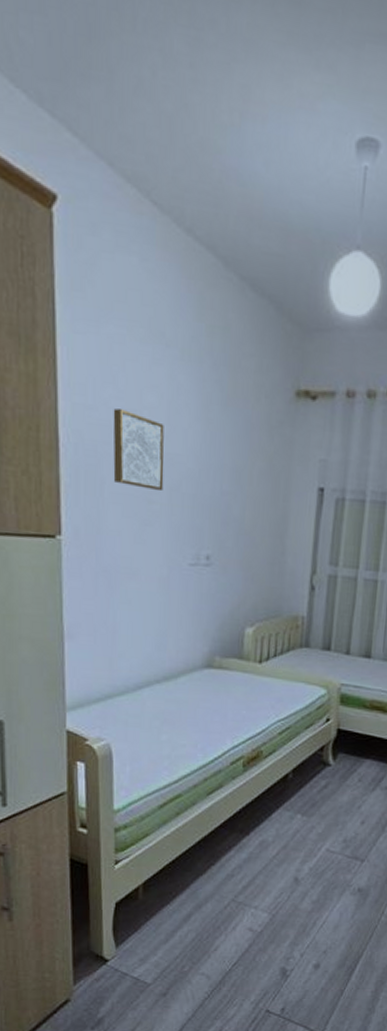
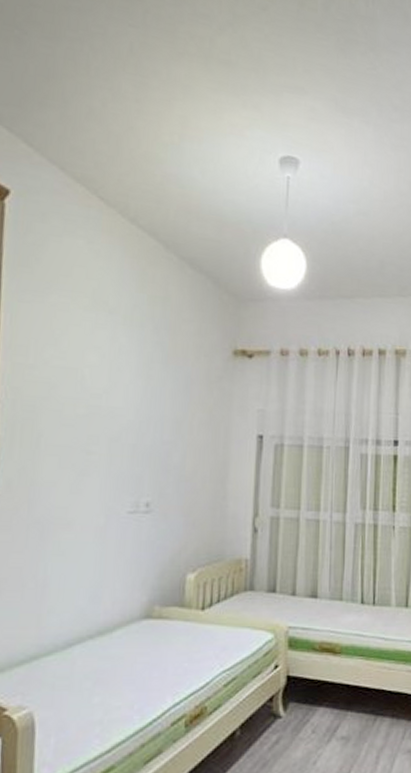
wall art: present [113,408,164,492] -> none [51,367,105,443]

